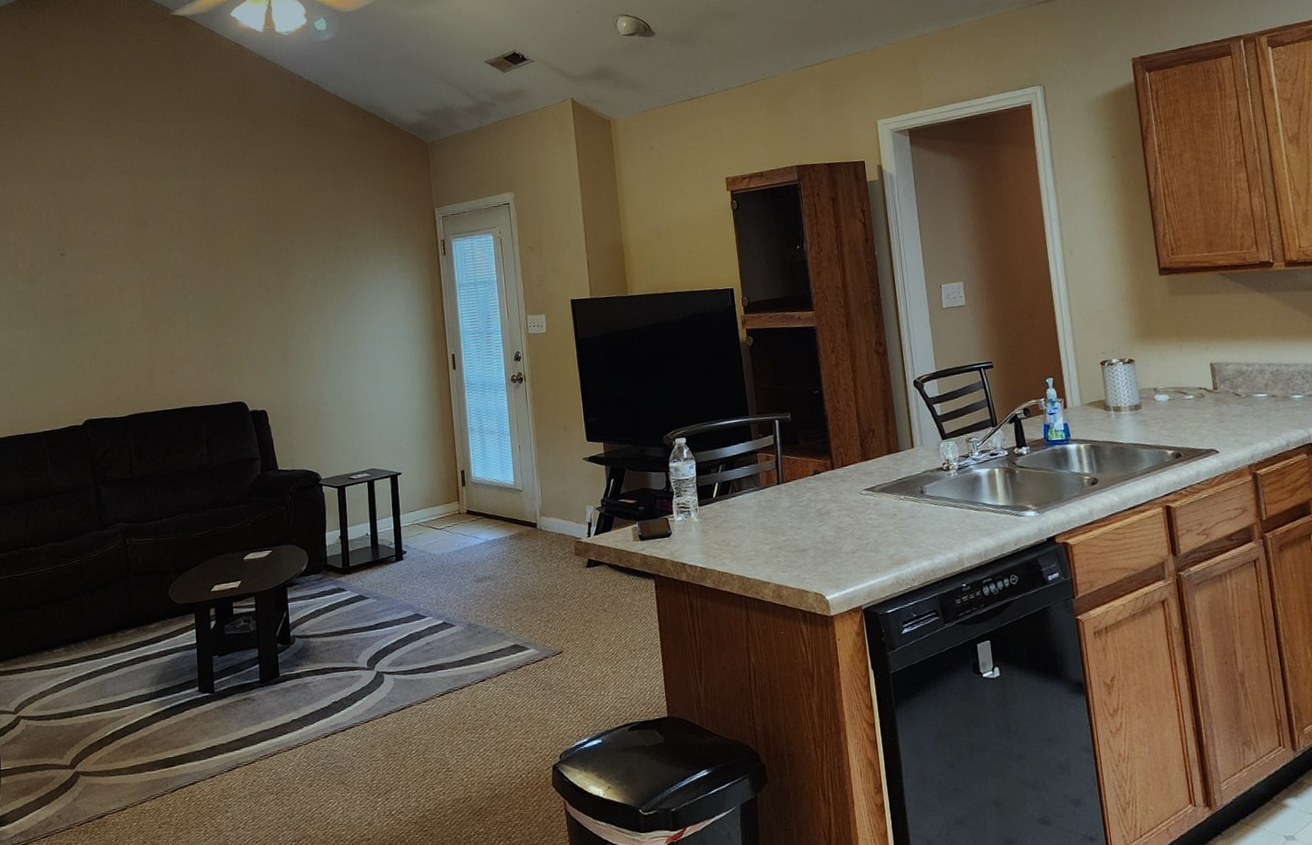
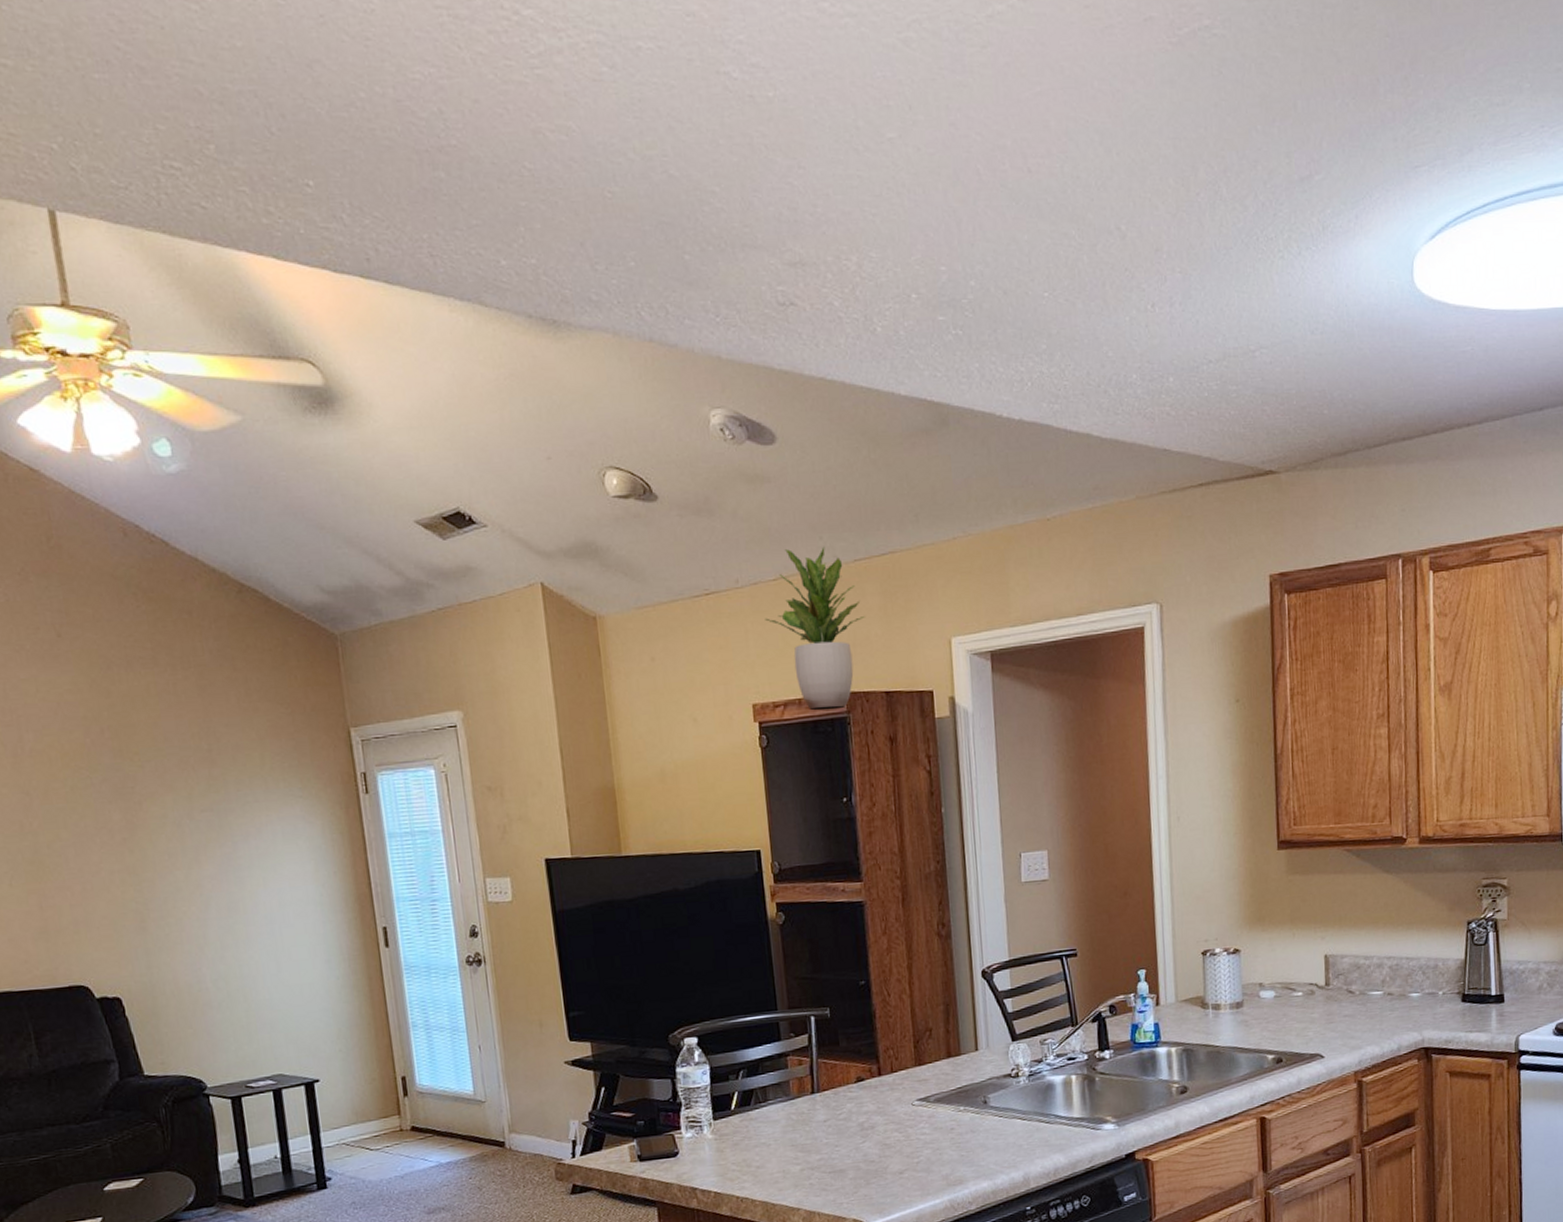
potted plant: none [734,59,810,181] -> present [765,546,865,711]

